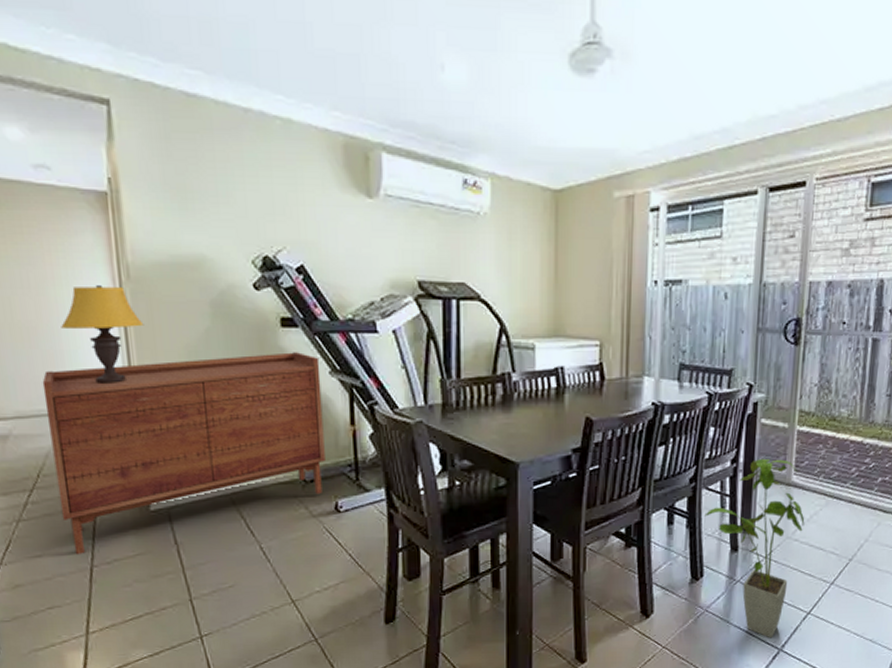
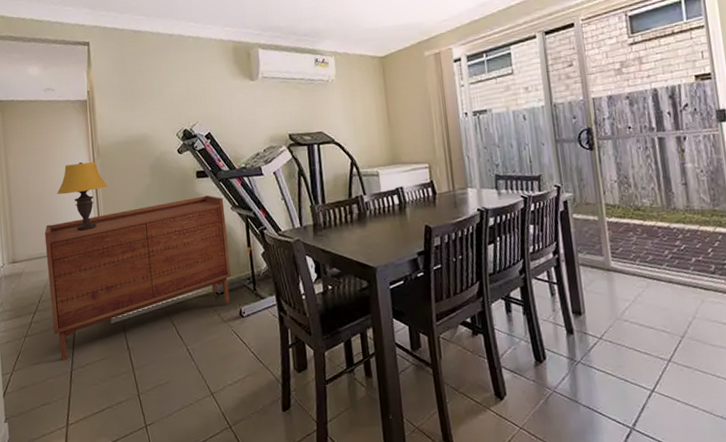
house plant: present [704,459,805,638] -> none [537,248,631,417]

